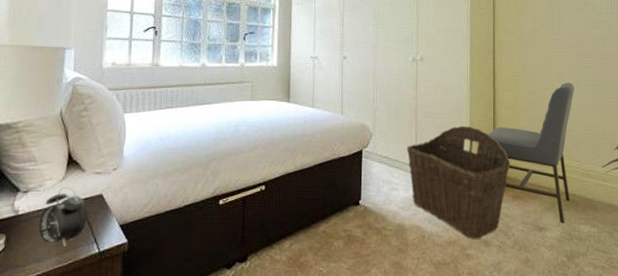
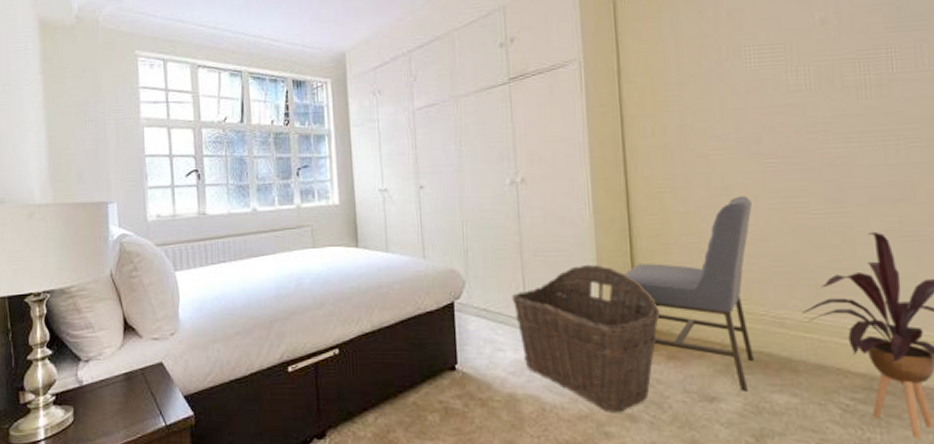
alarm clock: present [38,187,87,247] -> none [102,355,149,420]

